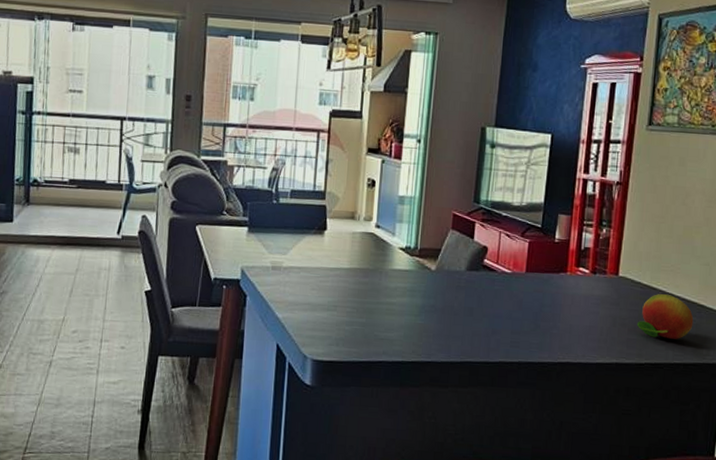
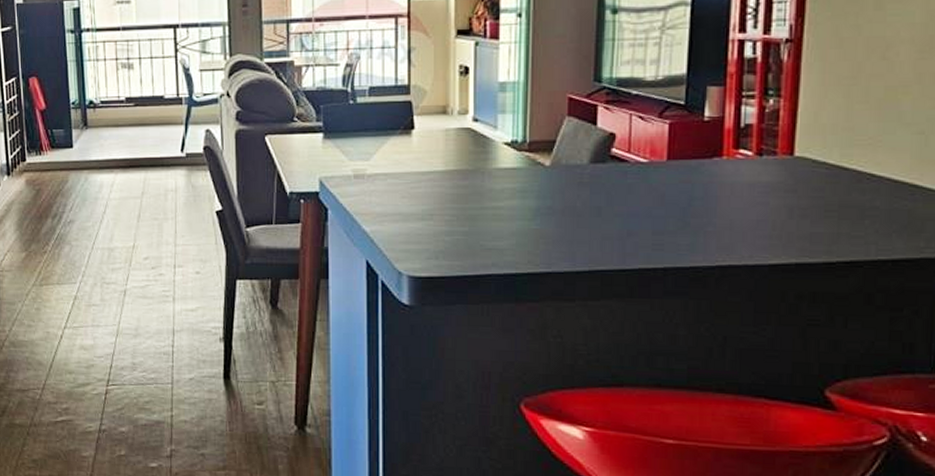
fruit: present [636,294,694,339] -> none [822,175,904,230]

